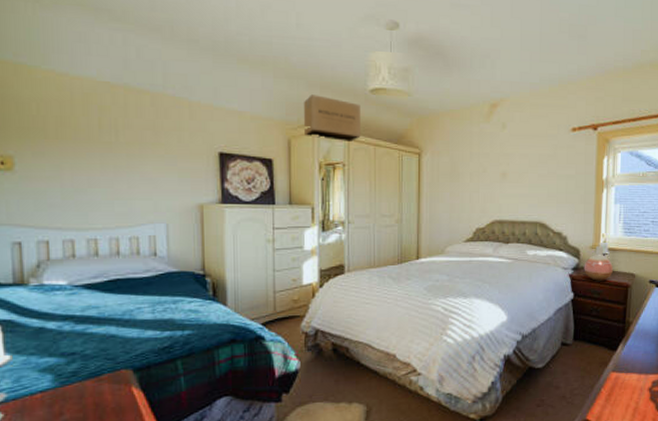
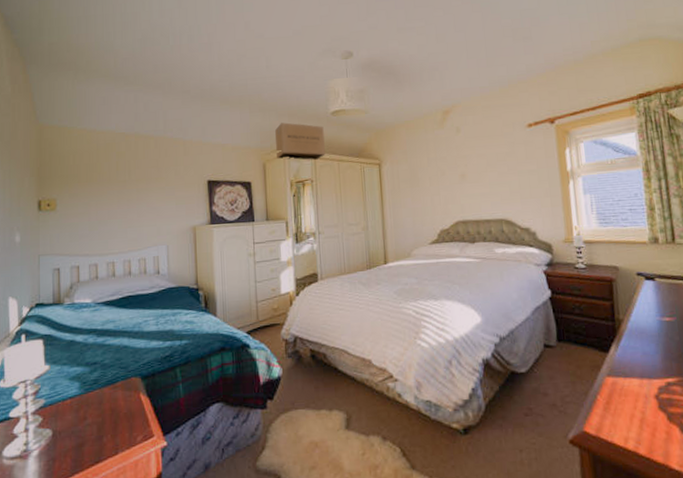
vase: present [584,245,614,281] -> none [558,238,593,277]

